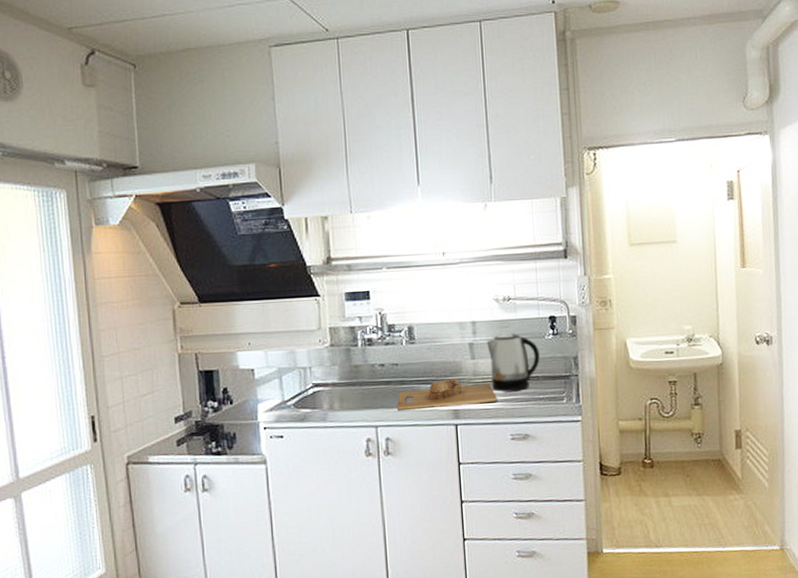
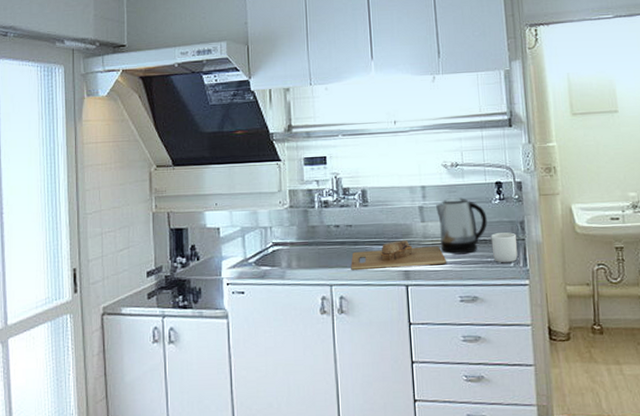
mug: none [543,368,571,400] -> present [490,232,518,263]

